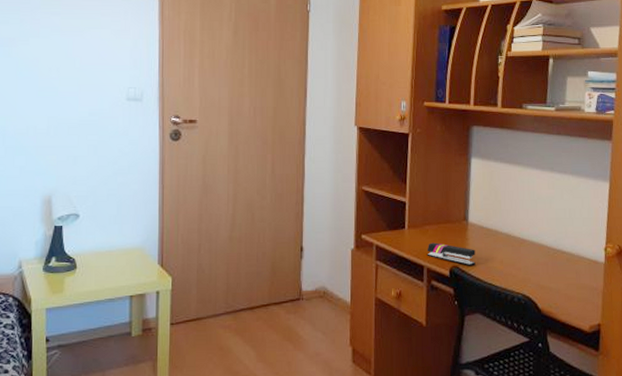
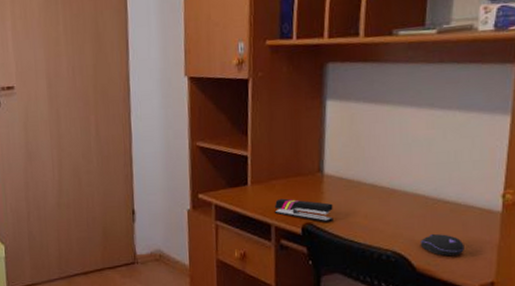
computer mouse: none [544,279,578,300] -> present [419,233,464,257]

